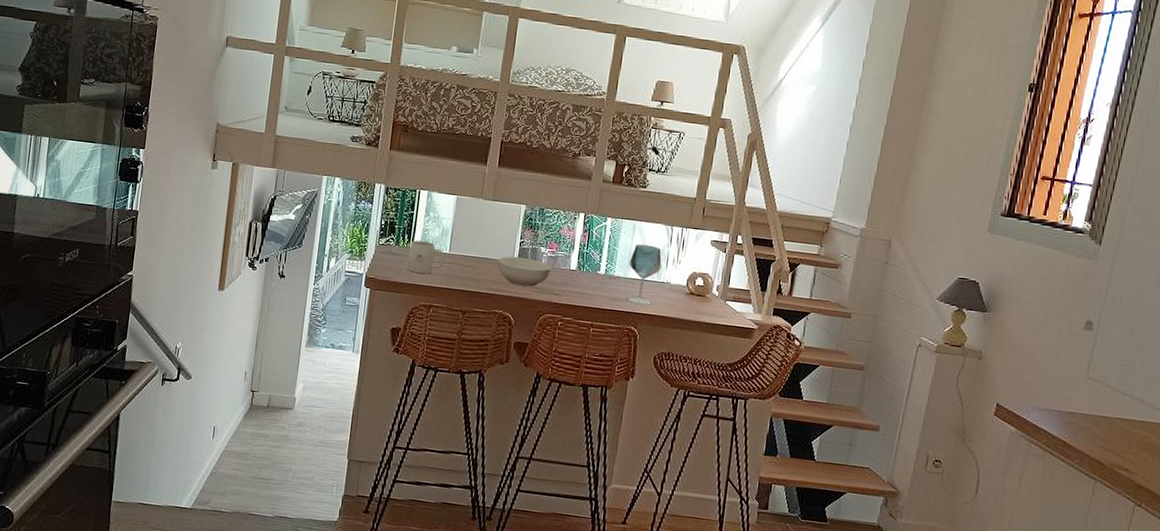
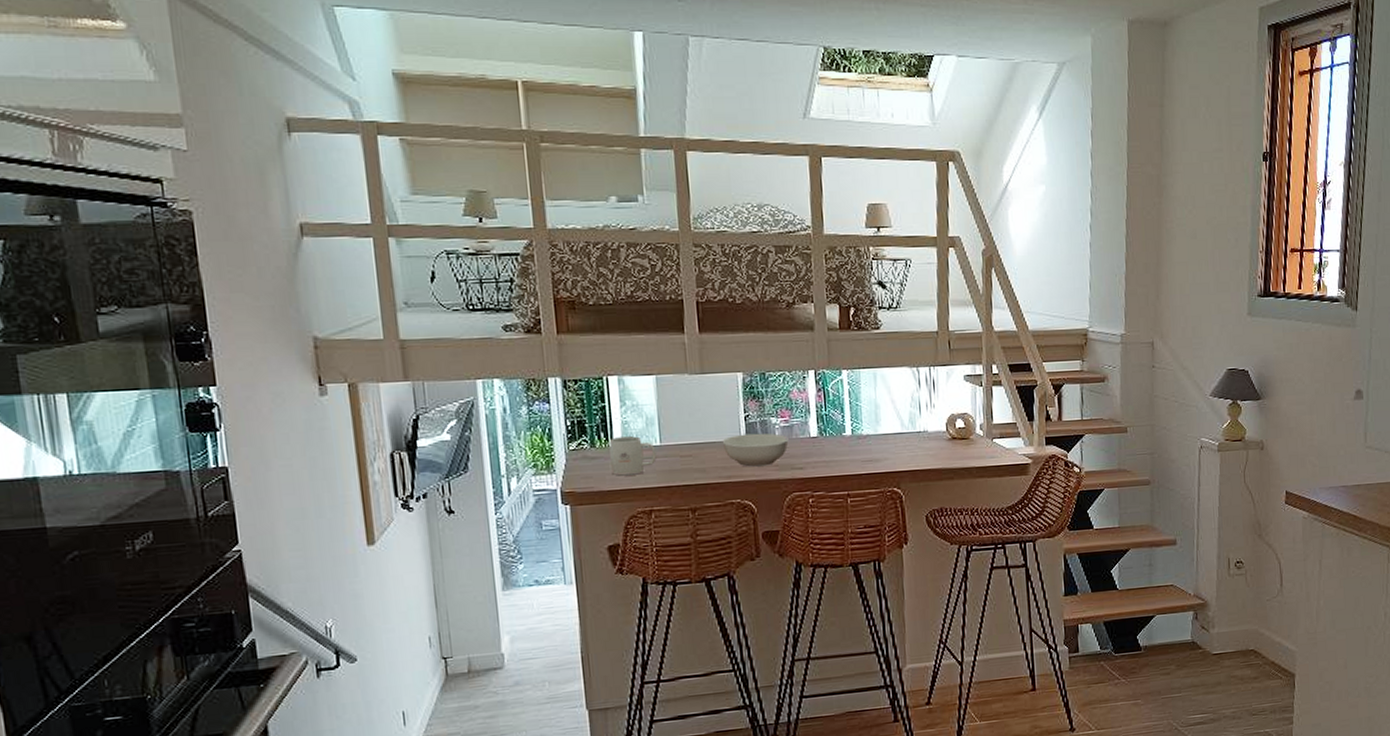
wine glass: present [627,244,662,306] -> none [876,393,914,463]

